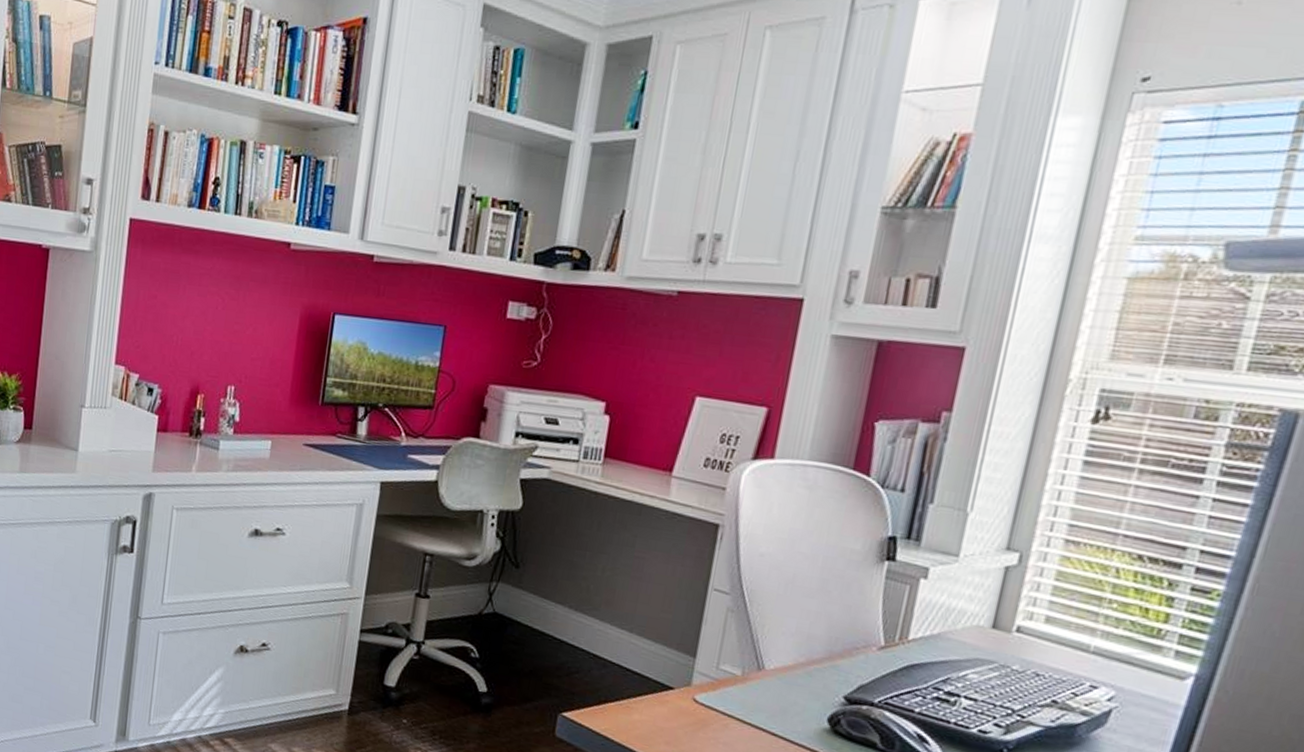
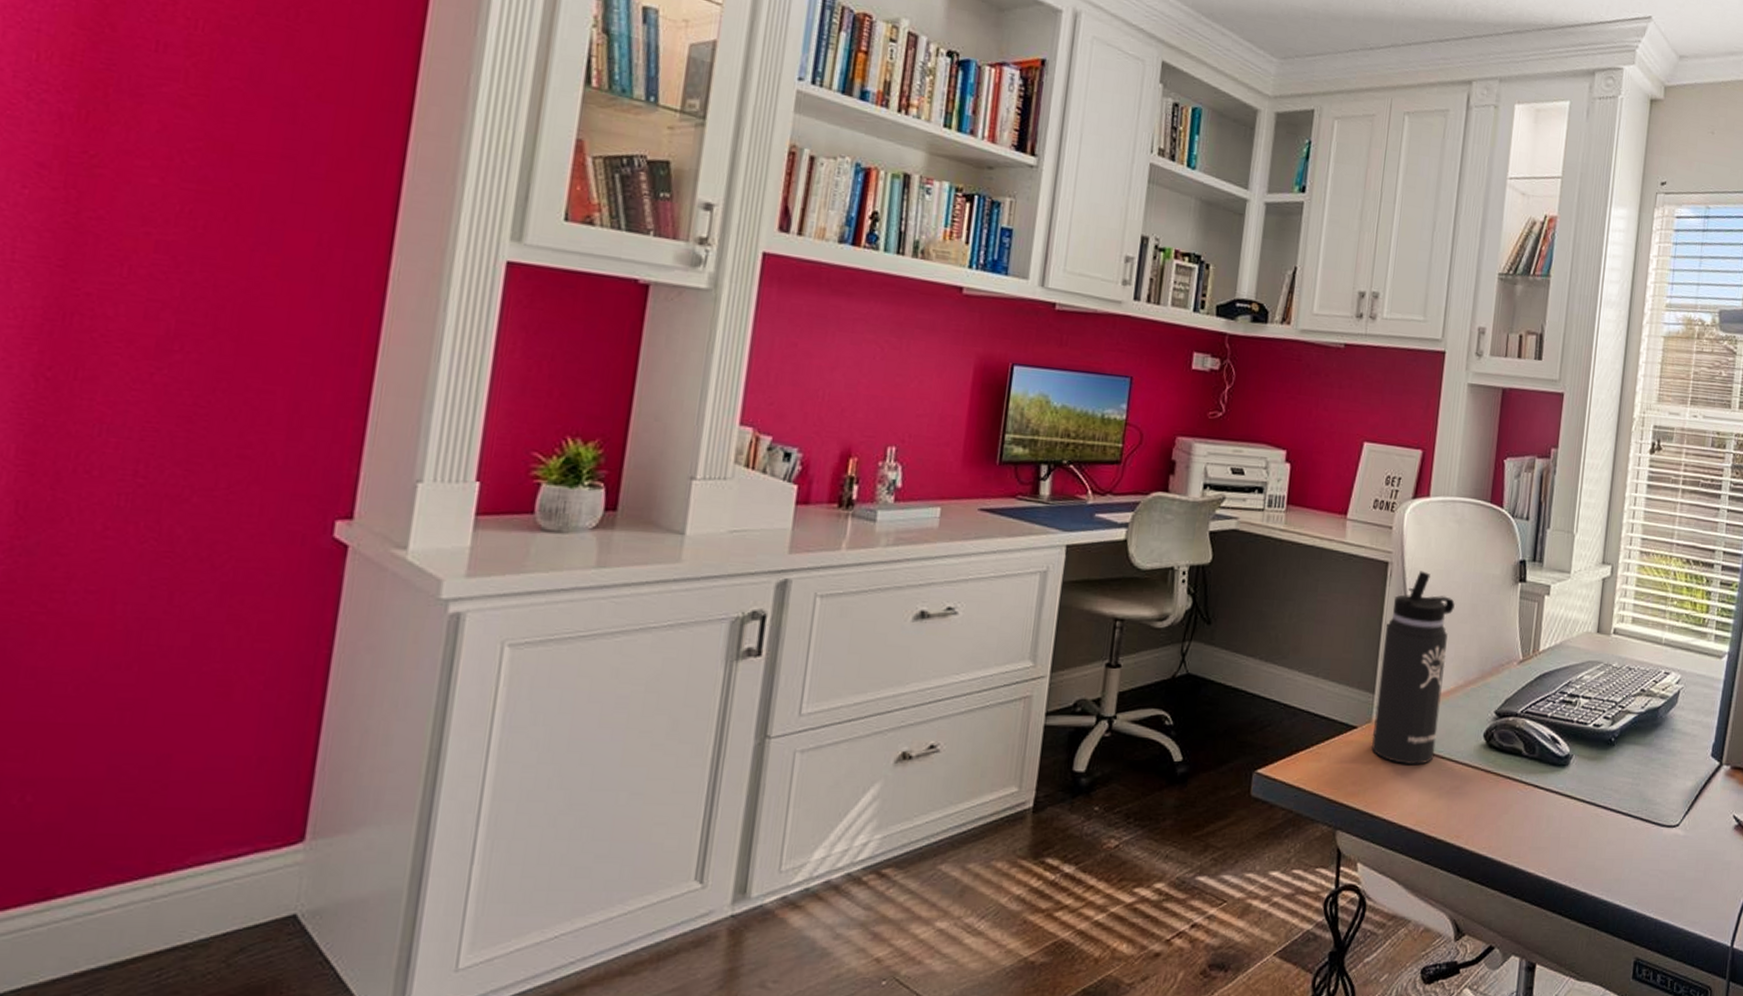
thermos bottle: none [688,536,800,737] -> present [1370,570,1455,766]

